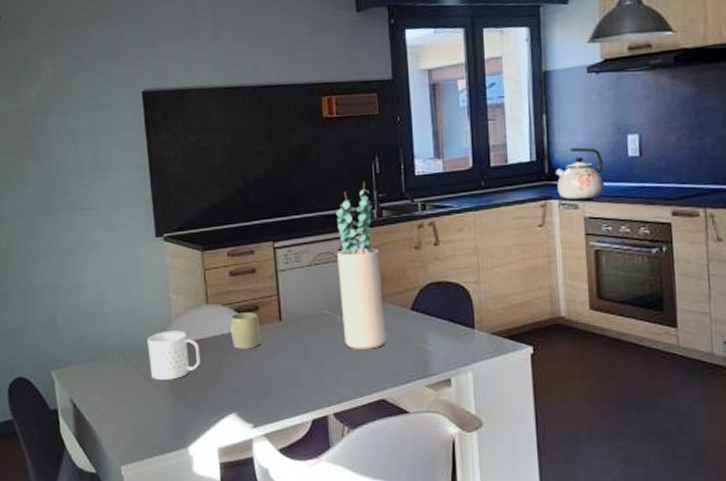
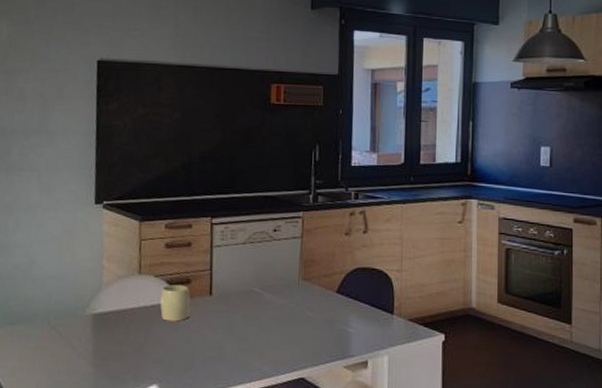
mug: present [147,330,201,381] -> none [74,298,128,349]
vase: present [336,181,386,349] -> none [270,167,312,329]
kettle: present [555,147,605,201] -> none [476,153,519,202]

